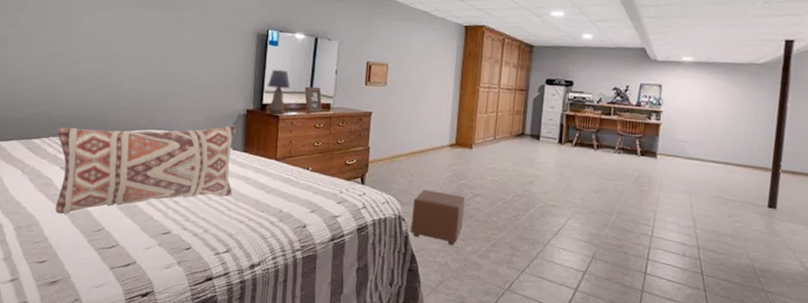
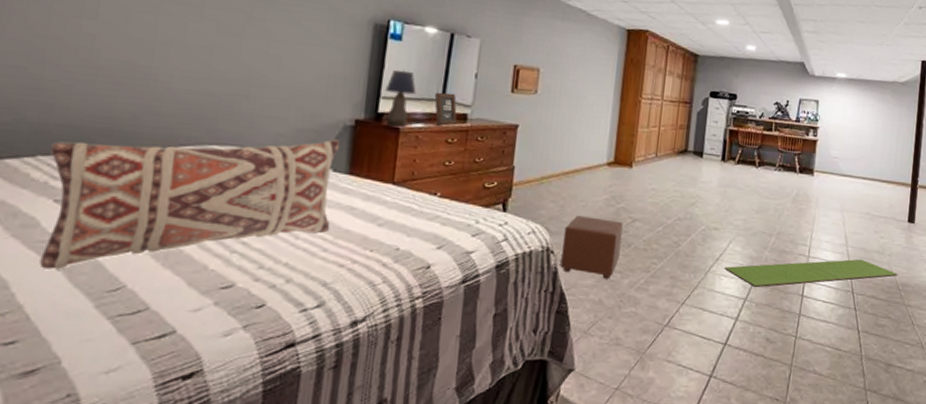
yoga mat: none [563,241,756,262] -> present [724,259,898,287]

